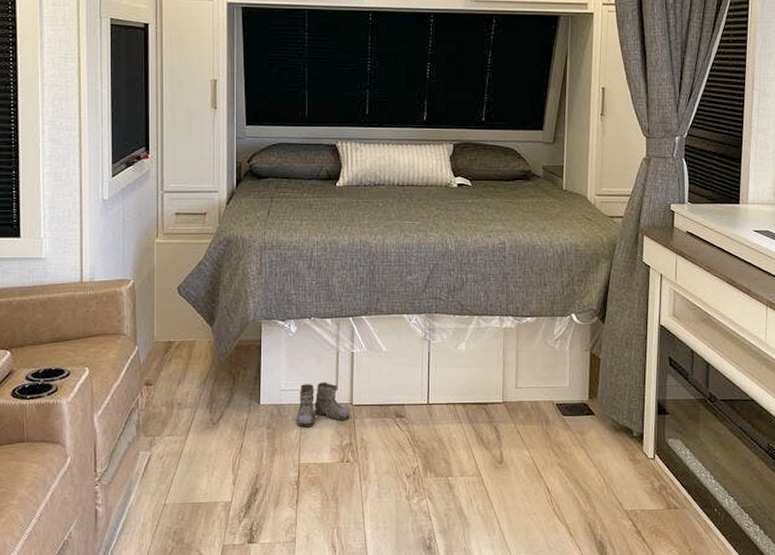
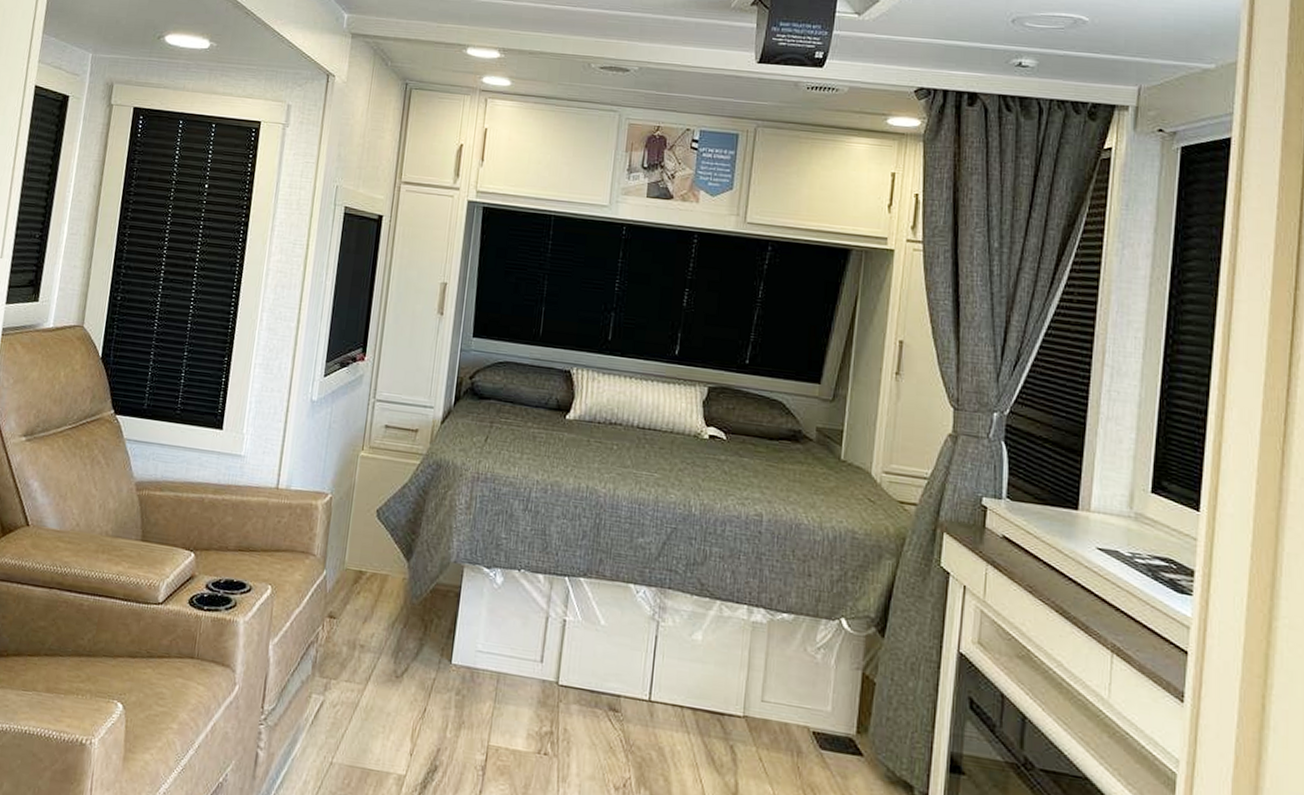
boots: present [293,382,349,428] -> none [487,648,554,703]

